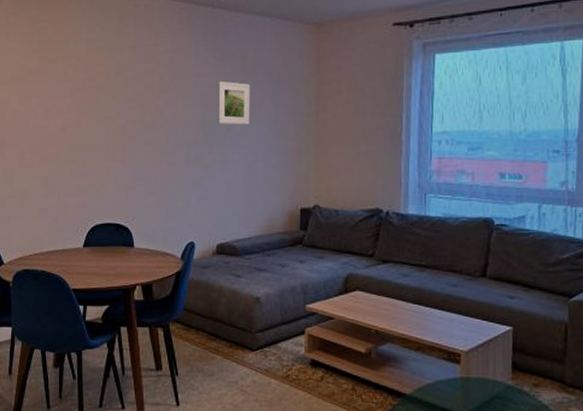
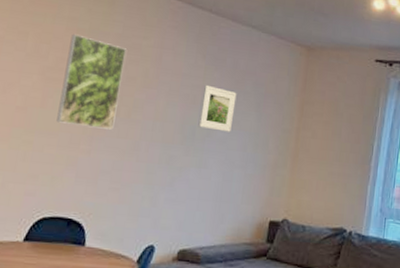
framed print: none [92,53,142,139] -> present [56,33,126,130]

